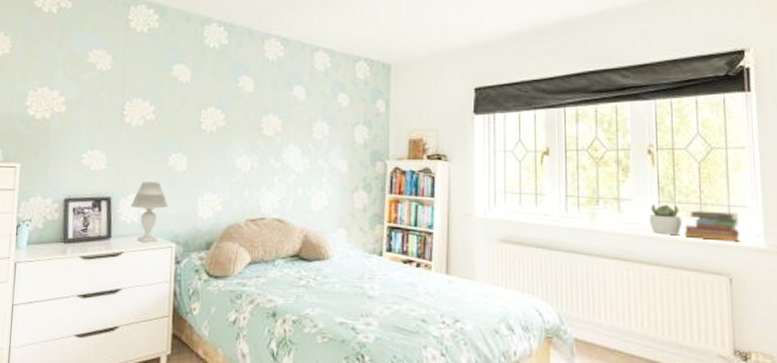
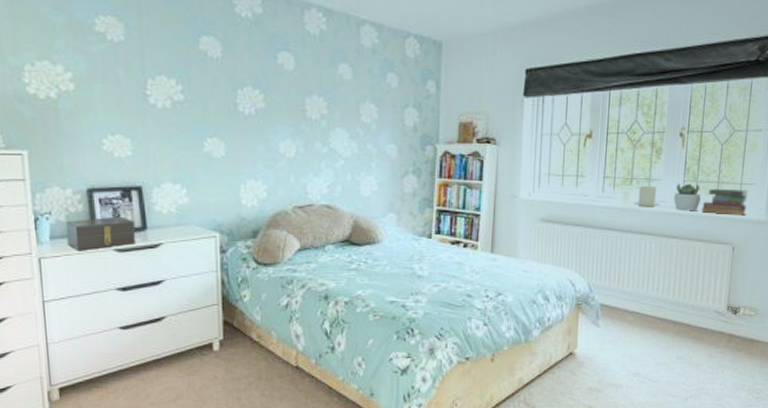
jewelry box: none [41,225,102,257] -> present [65,216,136,252]
table lamp: present [130,182,169,243] -> none [165,169,208,233]
candle: none [602,205,634,231] -> present [633,185,660,209]

